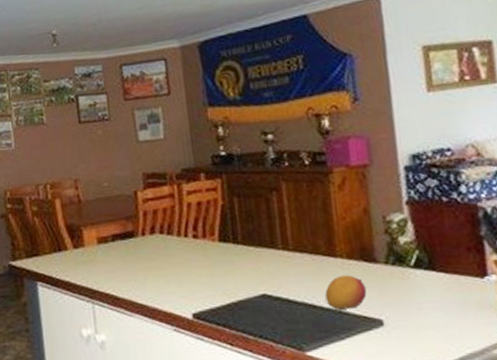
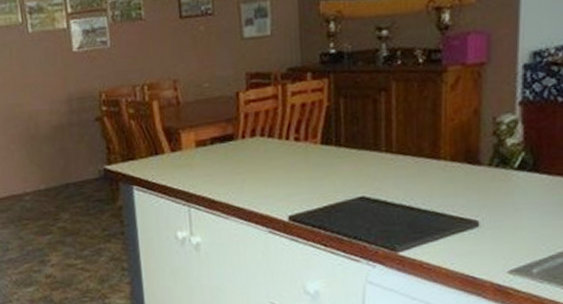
fruit: present [325,275,367,310] -> none [424,177,466,211]

